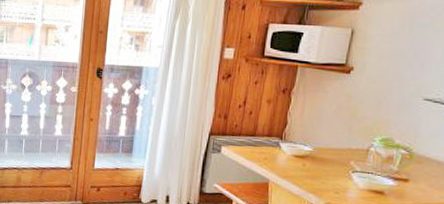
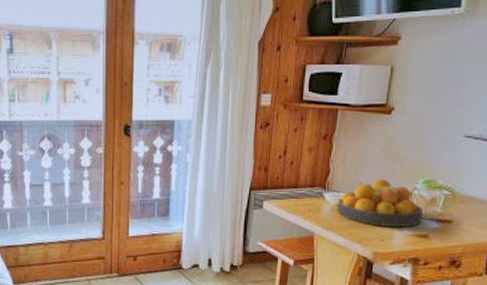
fruit bowl: none [292,134,380,182] -> present [337,179,424,227]

